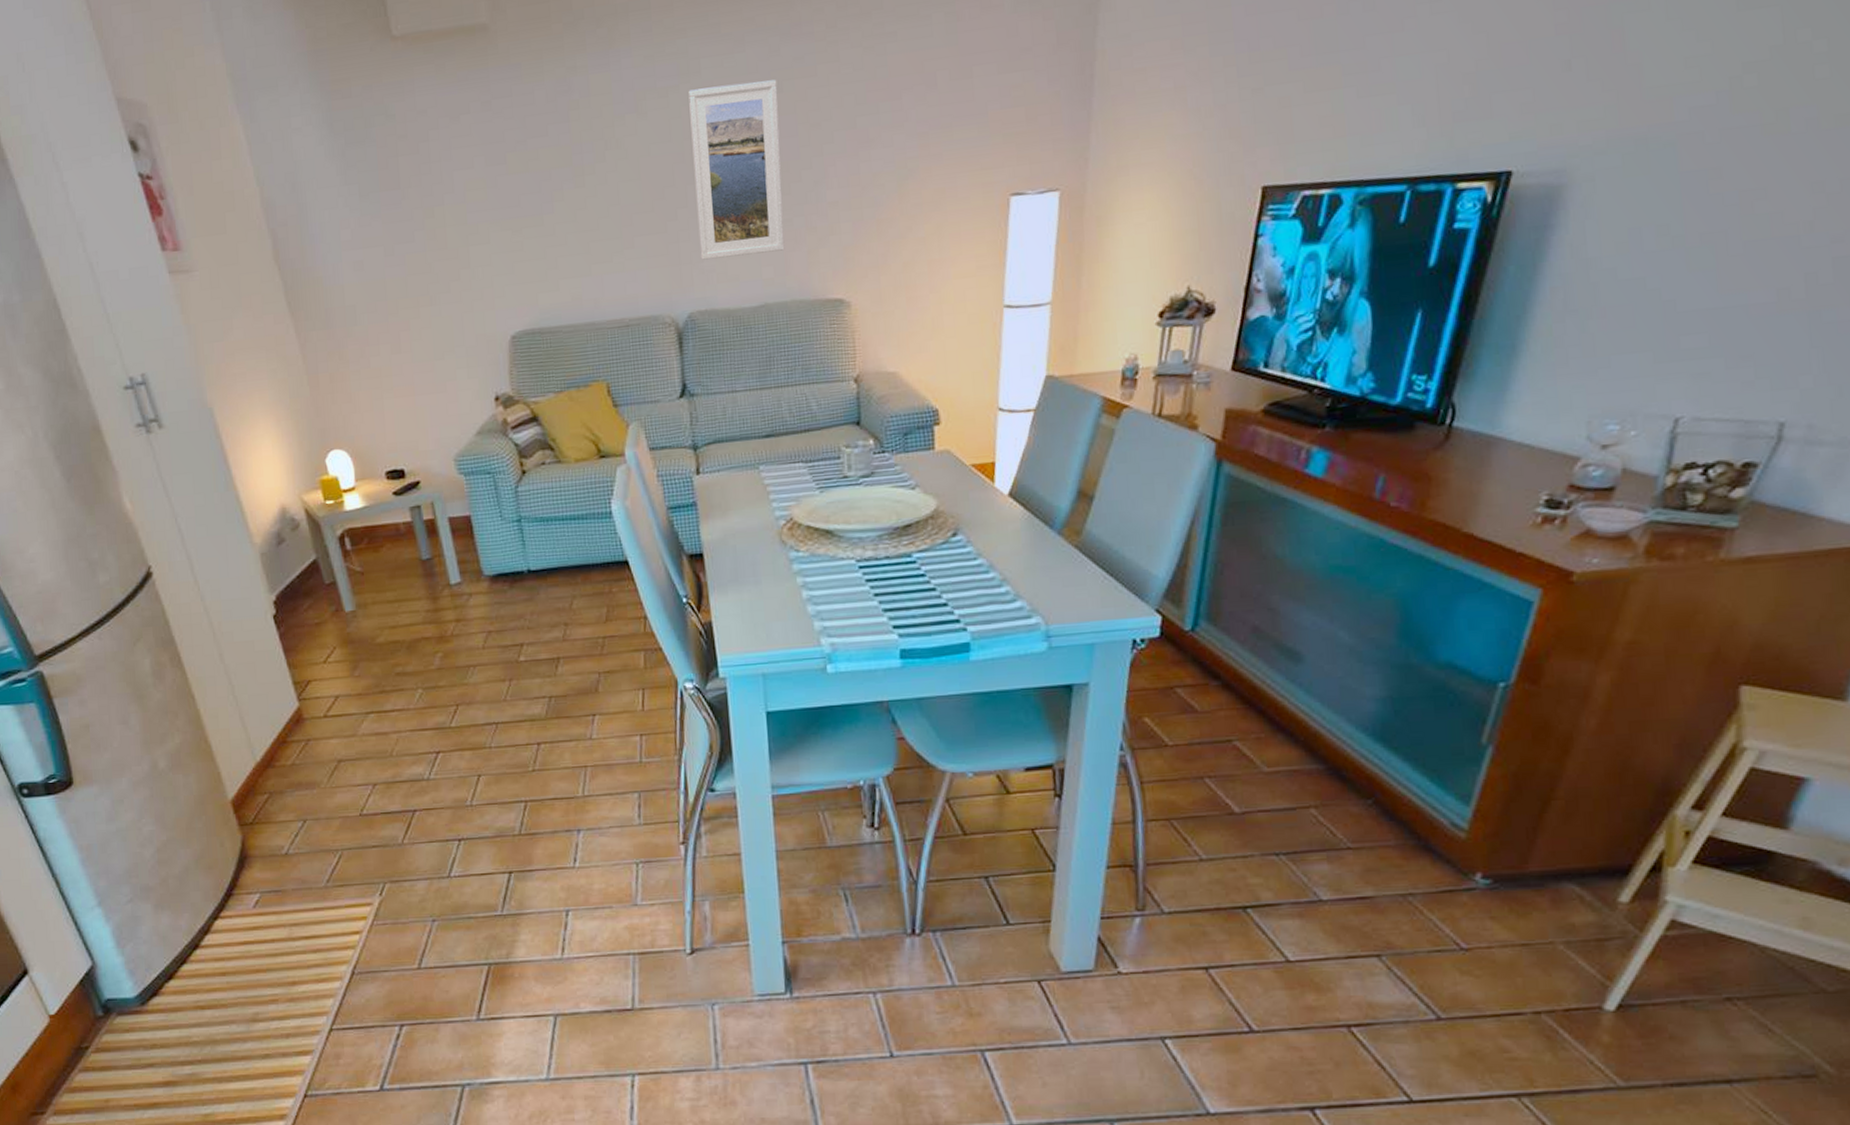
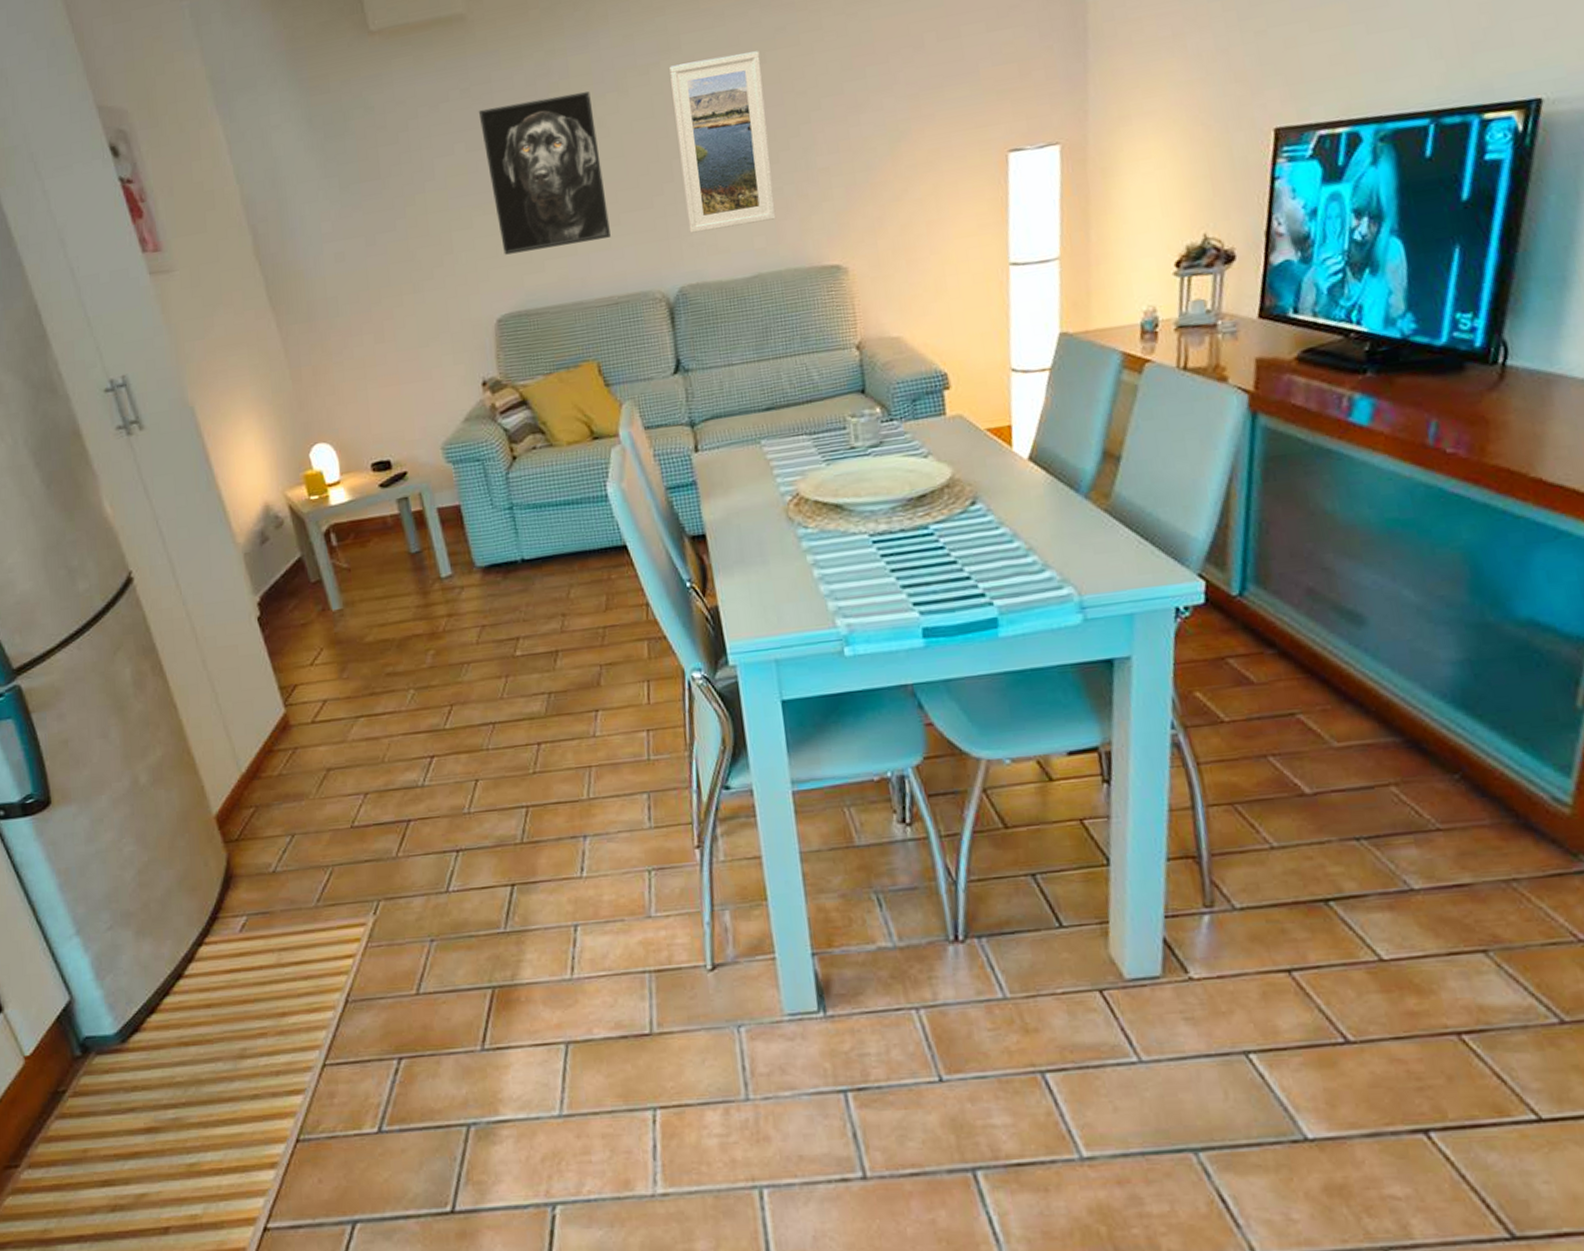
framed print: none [498,110,624,272] -> present [478,90,611,255]

